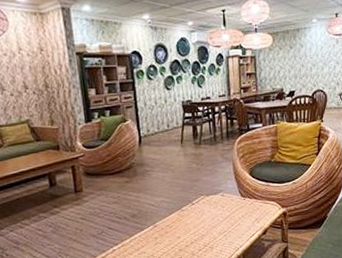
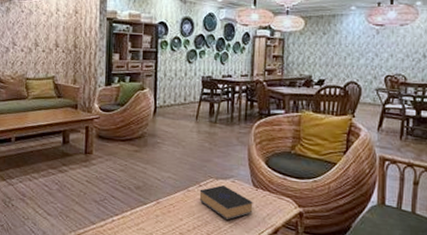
book: none [192,200,243,230] -> present [199,185,253,220]

